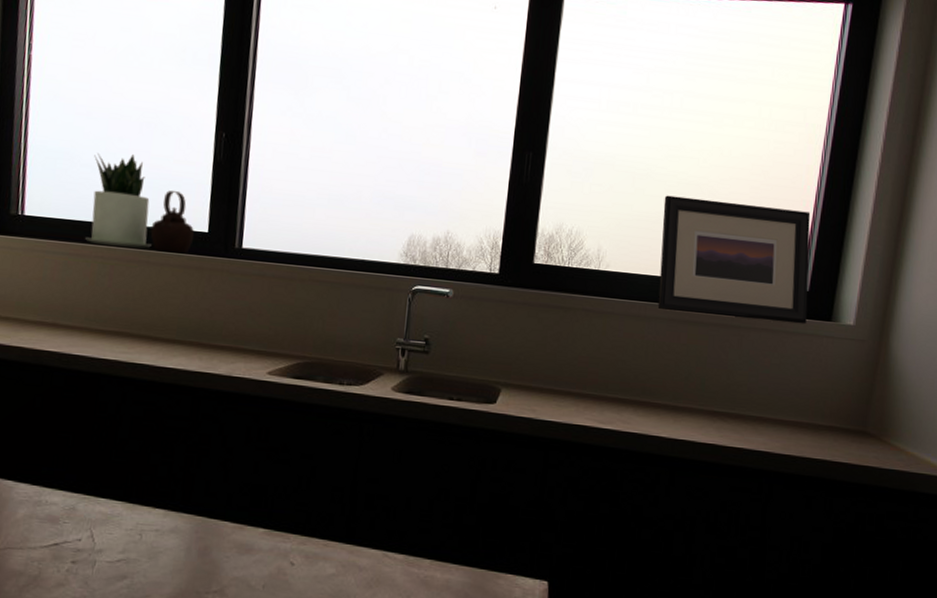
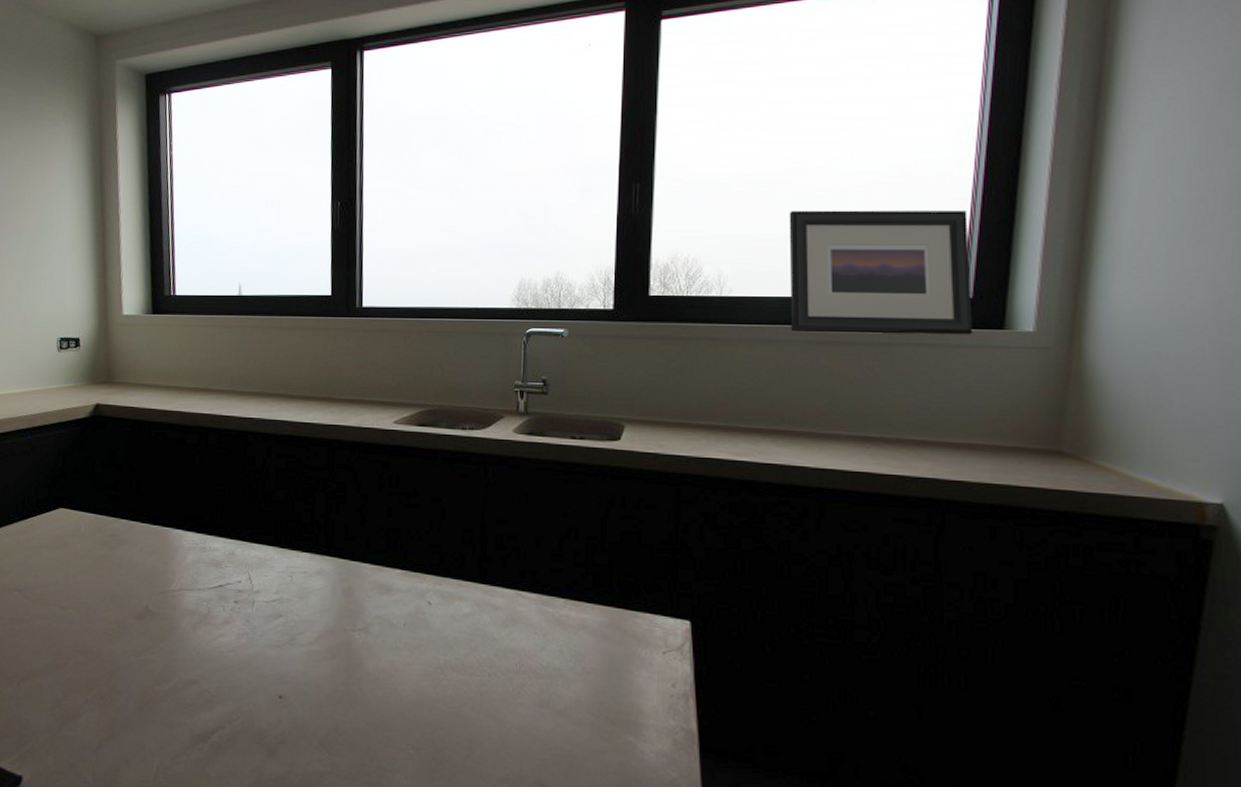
planter: present [85,152,152,250] -> none [227,231,283,316]
teapot: present [150,191,195,254] -> none [281,260,320,317]

